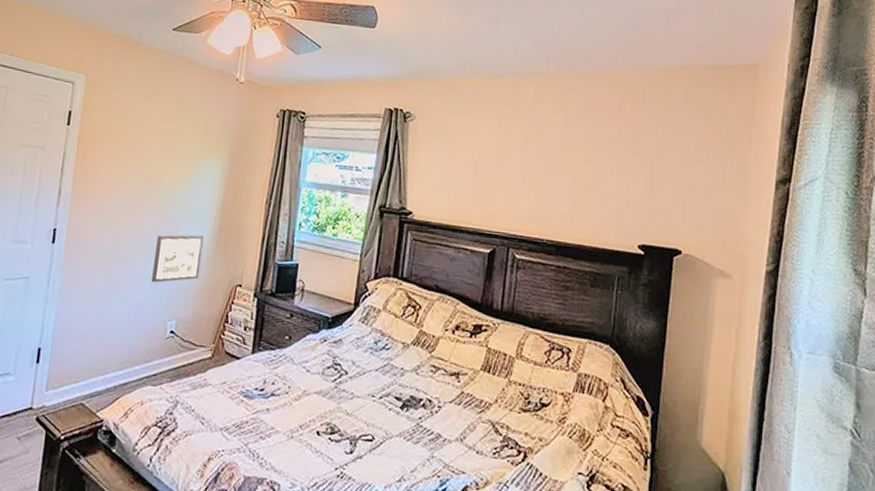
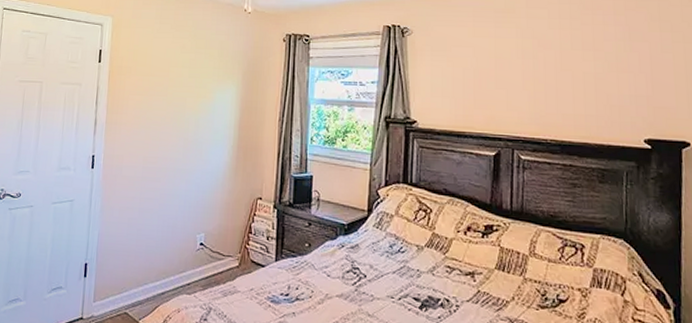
picture frame: present [151,235,204,283] -> none [180,154,225,200]

